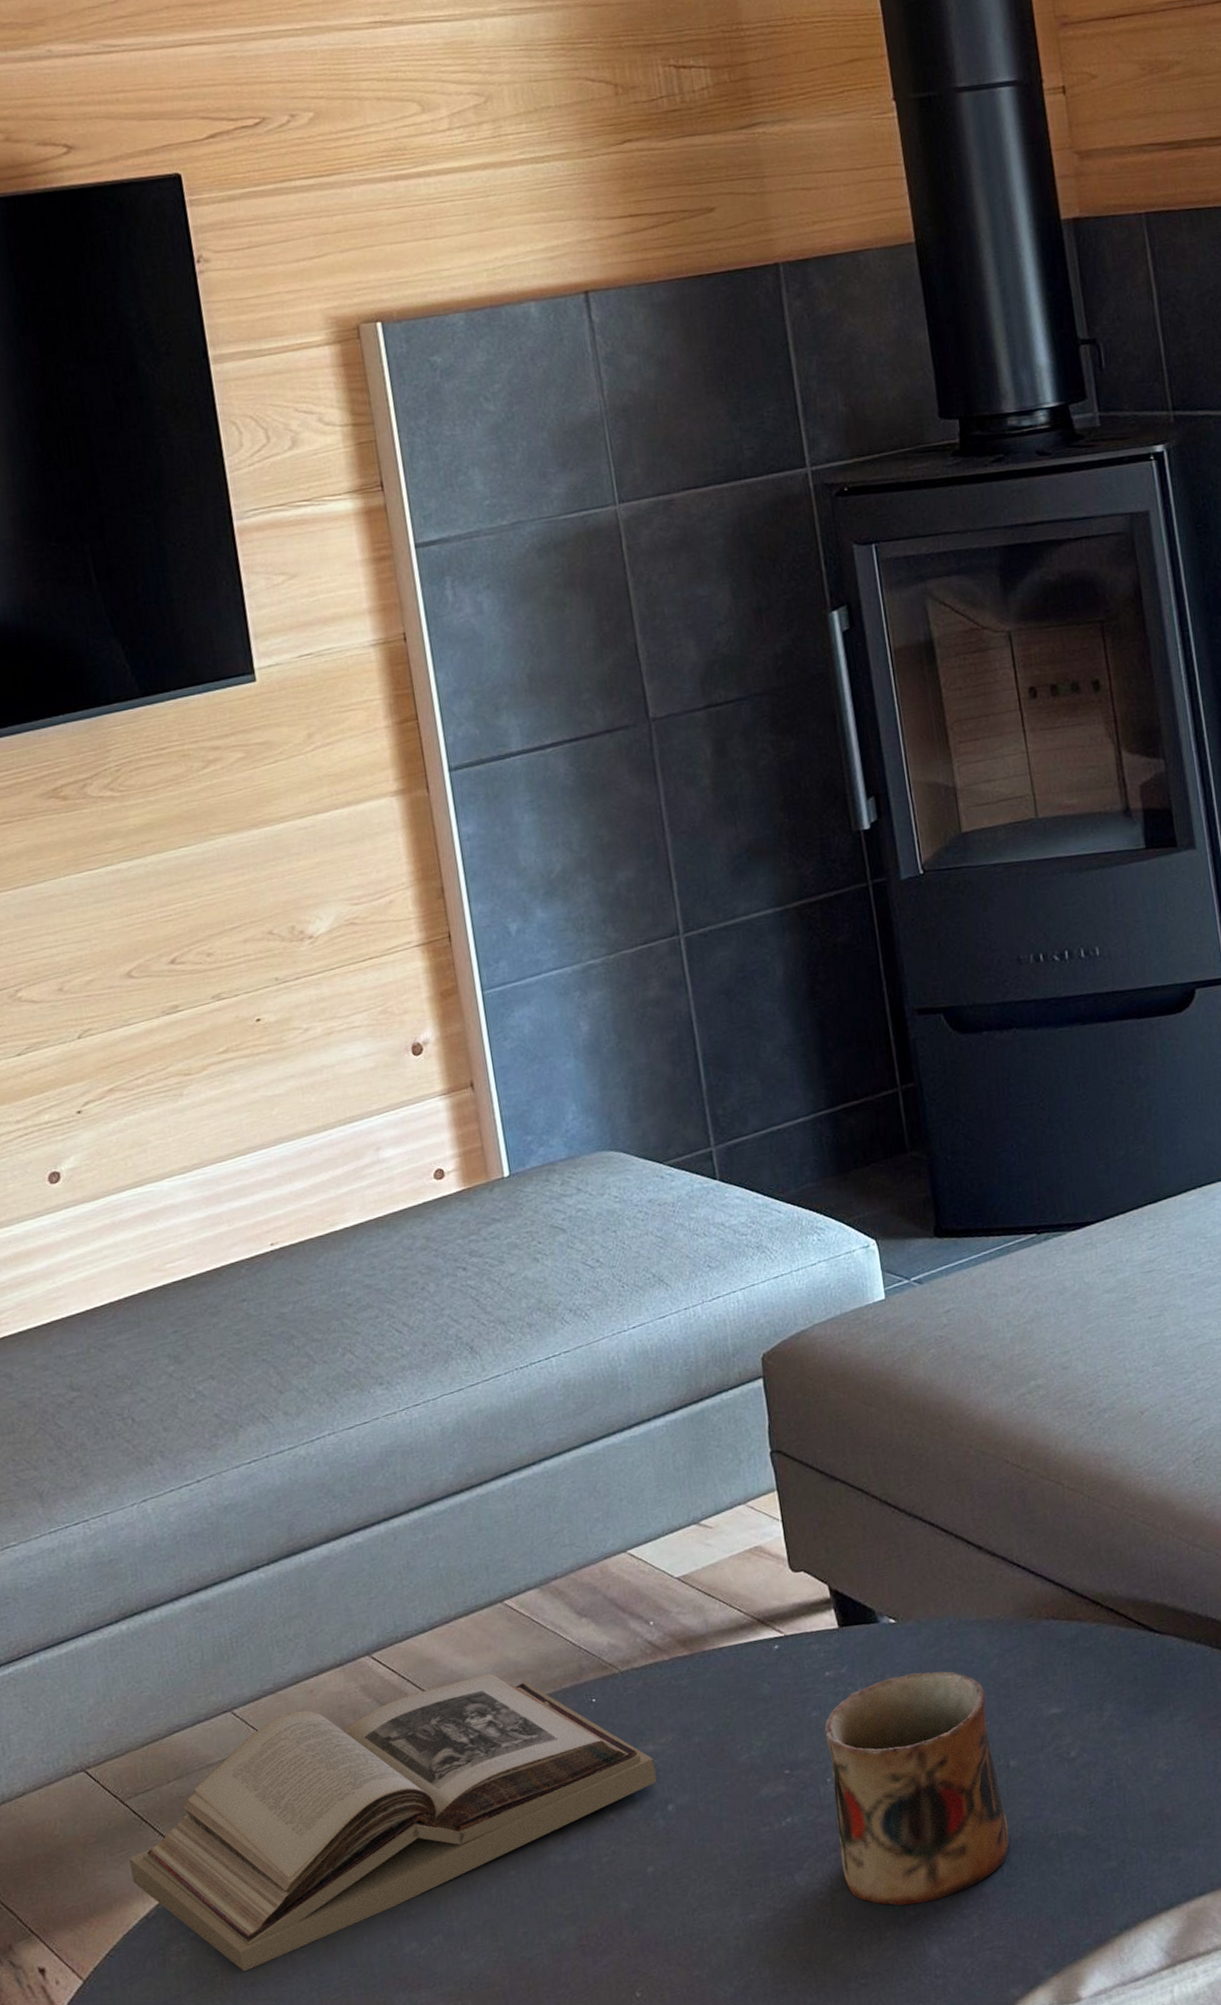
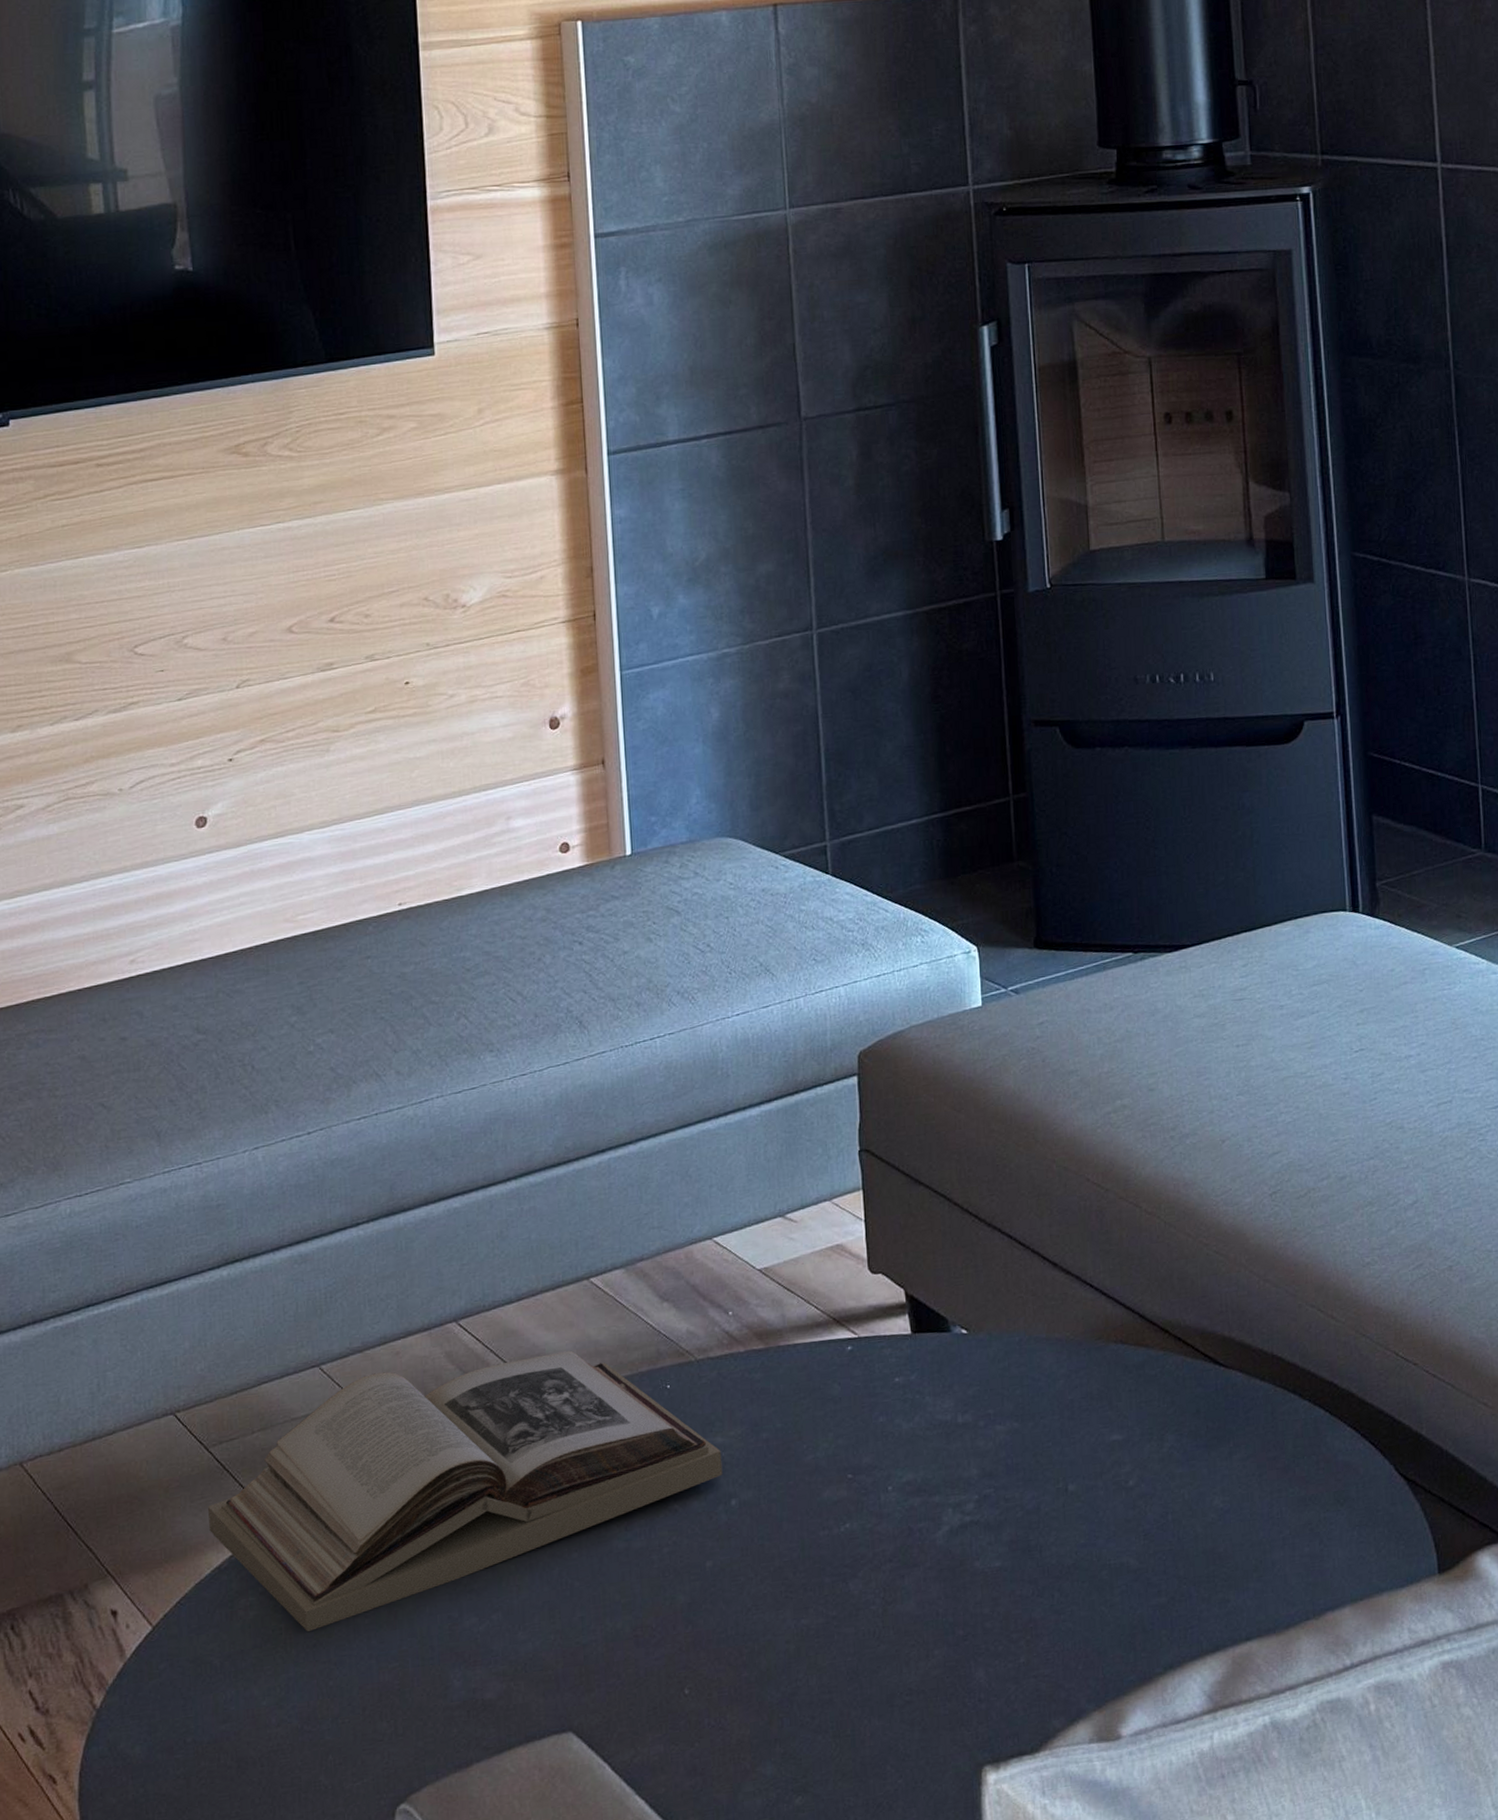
mug: present [824,1671,1010,1906] -> none [889,1386,1062,1624]

